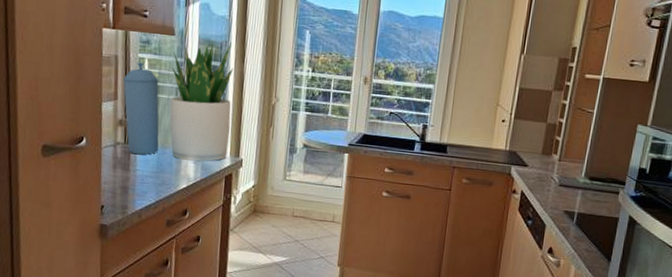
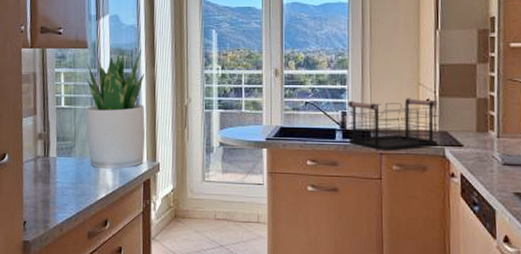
canister: present [123,62,159,155] -> none [41,77,78,167]
dish rack: none [426,115,512,166] -> present [347,98,439,152]

